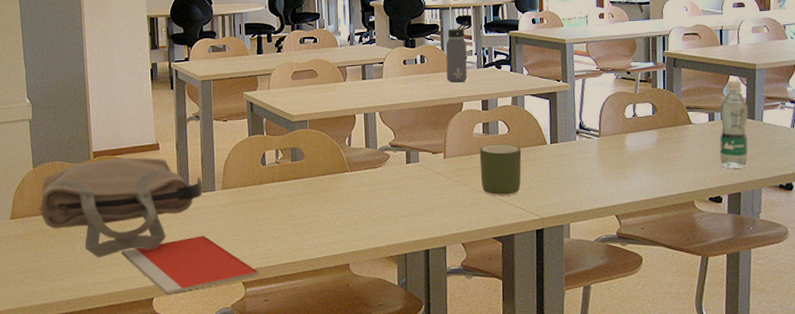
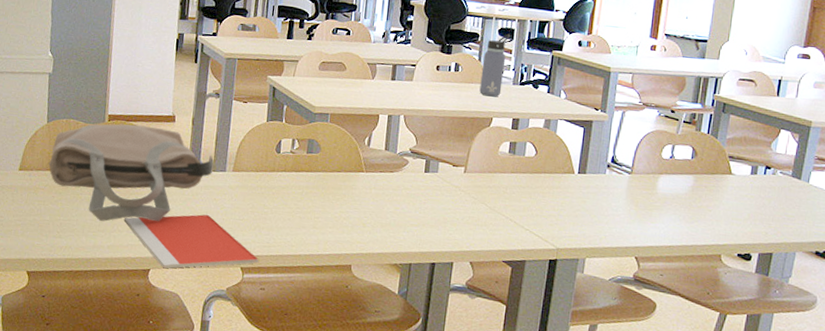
mug: present [479,144,522,196] -> none [499,165,547,221]
bottle: present [719,80,749,169] -> none [756,134,796,228]

